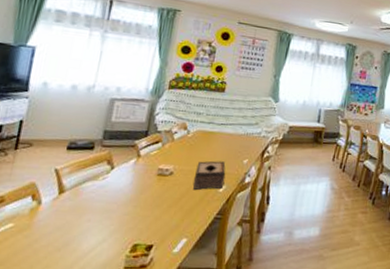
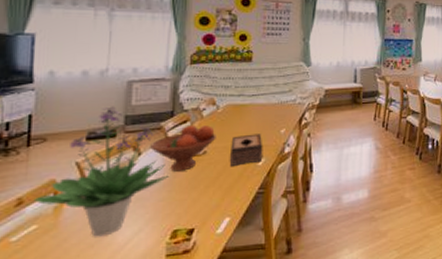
potted plant: none [13,120,136,242] -> present [33,106,168,237]
fruit bowl: none [122,145,184,189] -> present [150,124,216,172]

